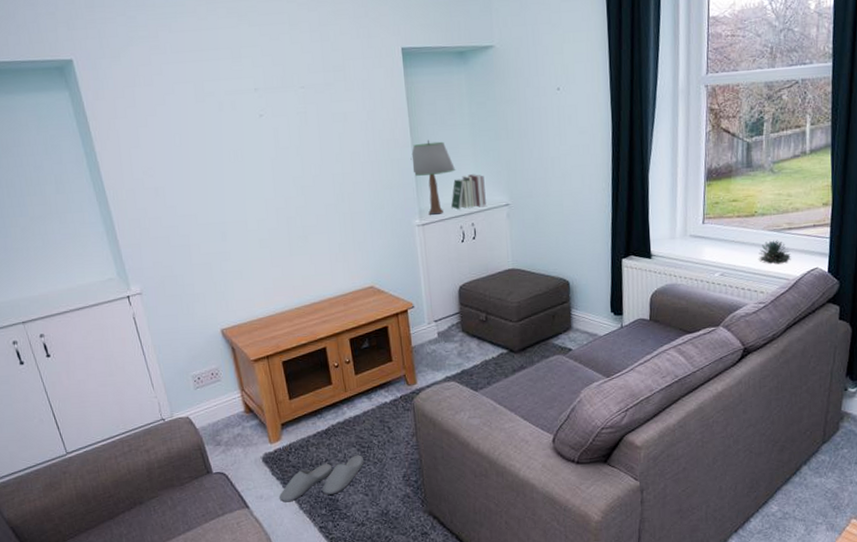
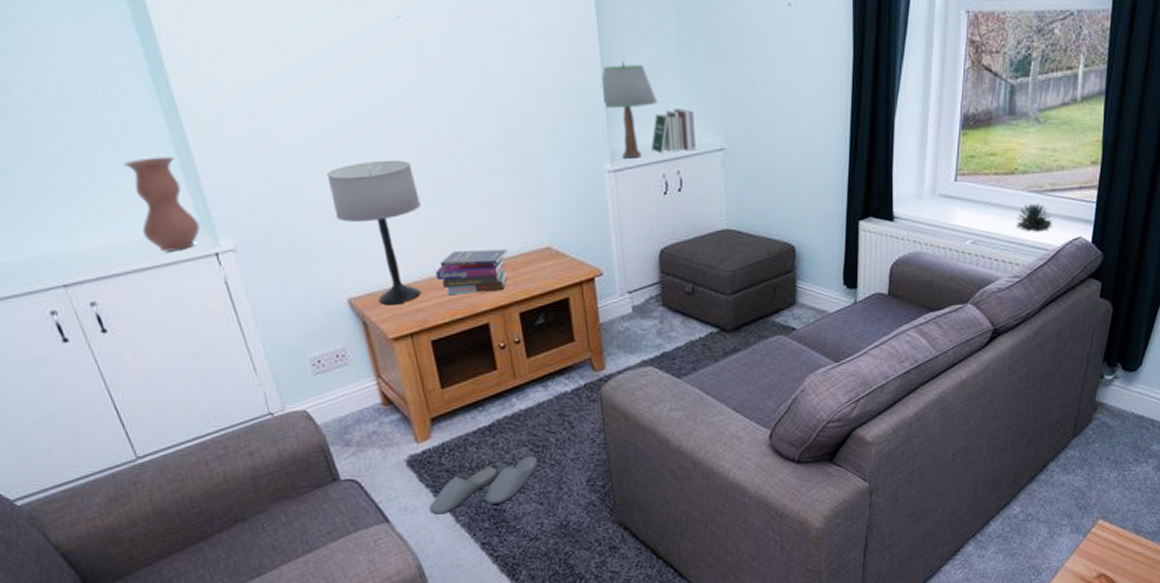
vase: none [67,225,118,296] -> present [123,156,200,252]
table lamp: none [208,222,276,334] -> present [327,159,422,306]
books: none [286,288,341,326] -> present [436,249,509,296]

